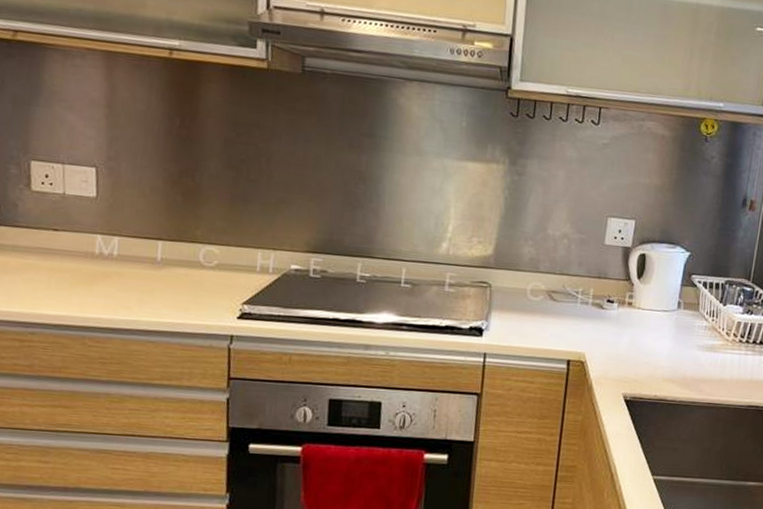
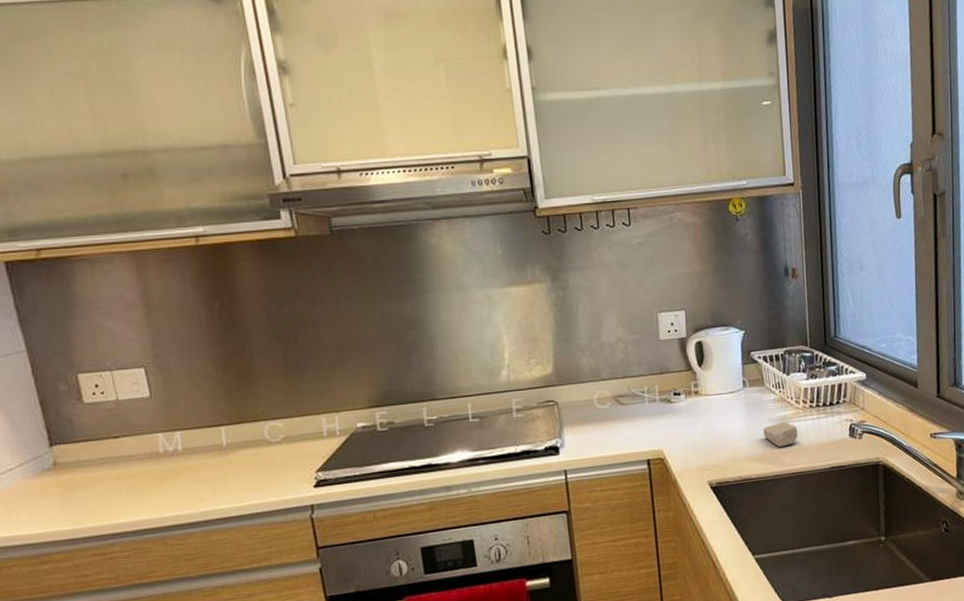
soap bar: none [687,350,723,376] -> present [763,421,799,448]

